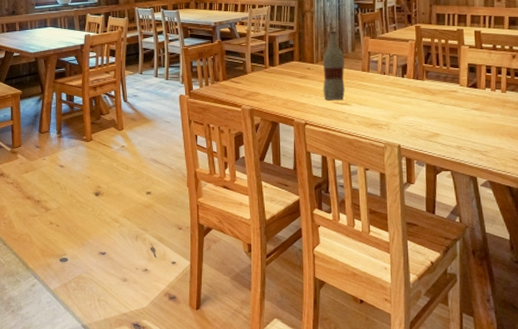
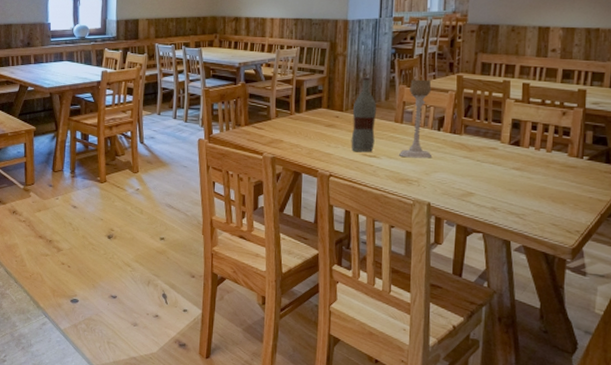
candle holder: none [368,31,398,104] -> present [399,79,432,158]

